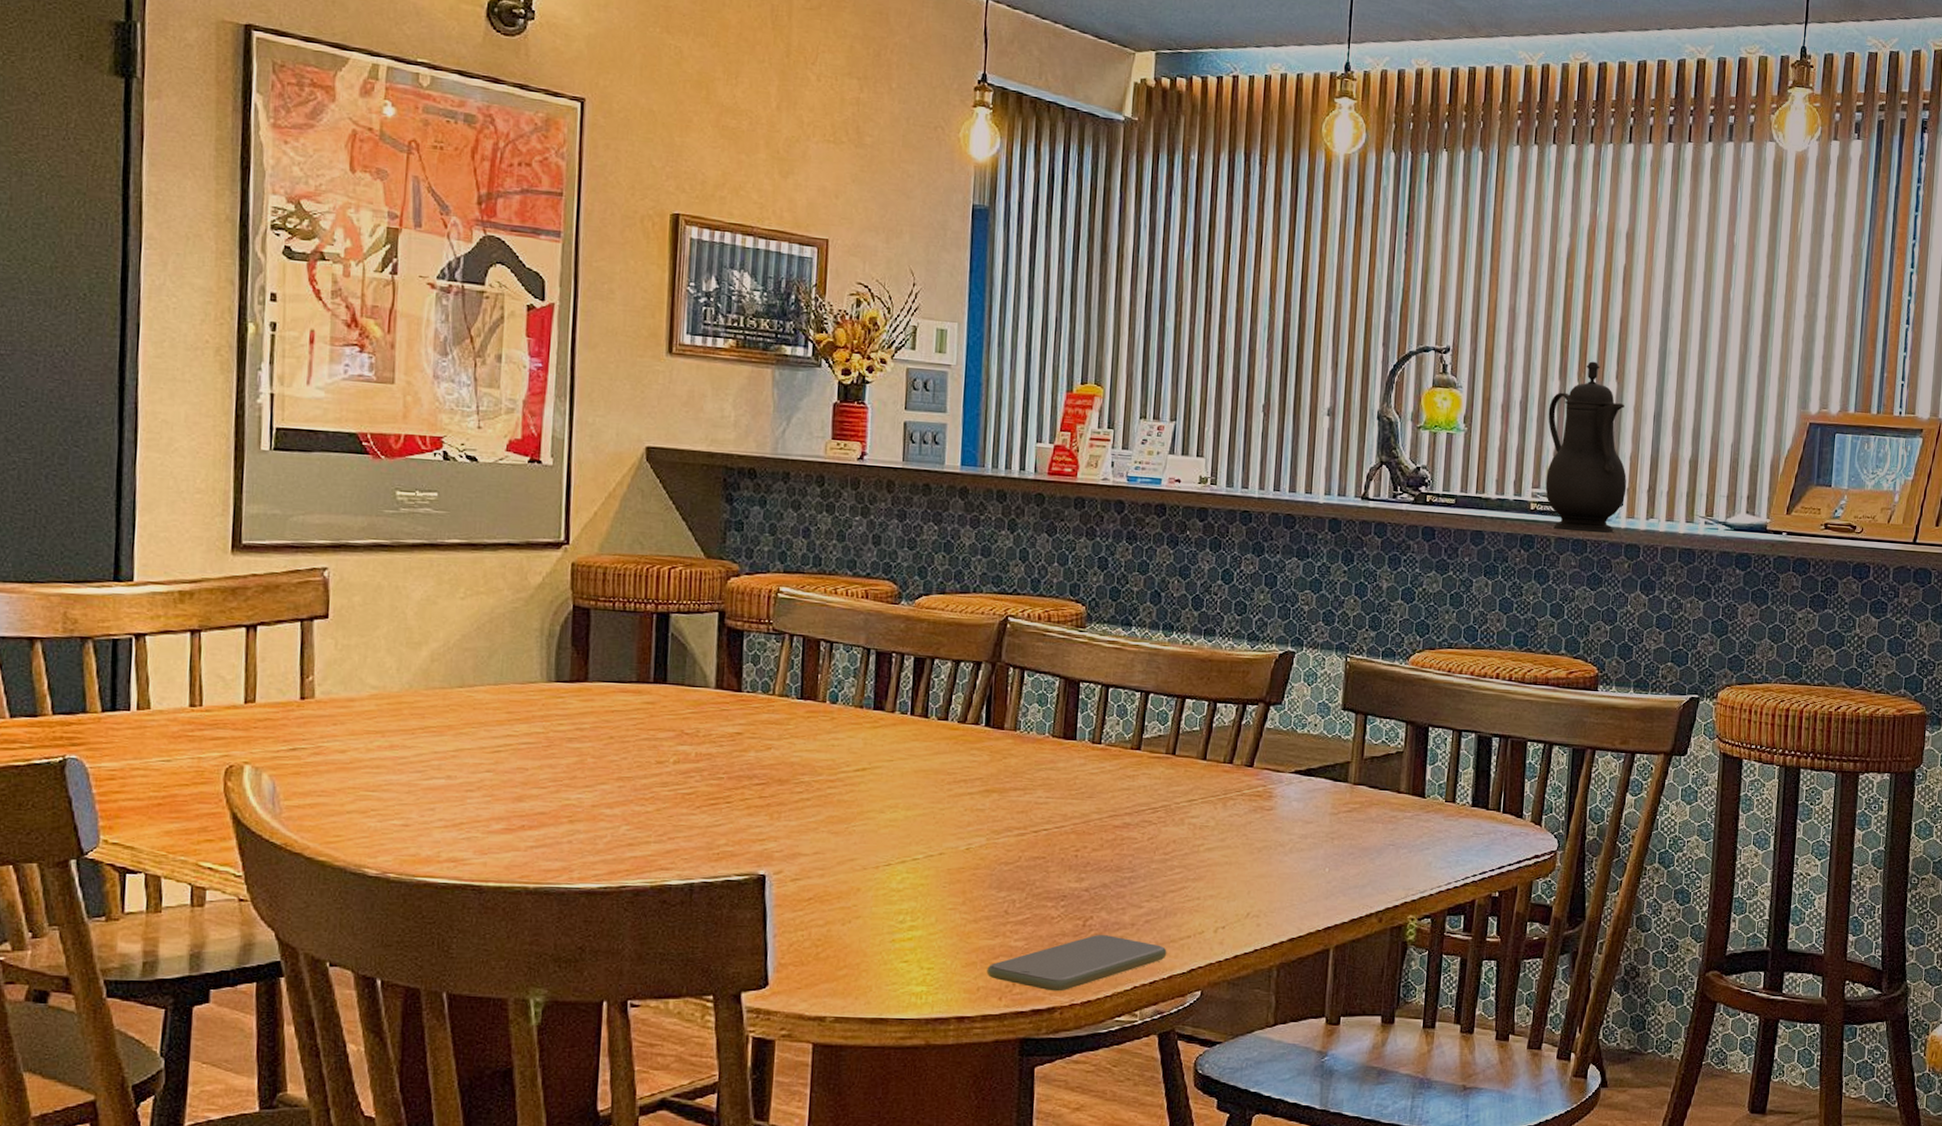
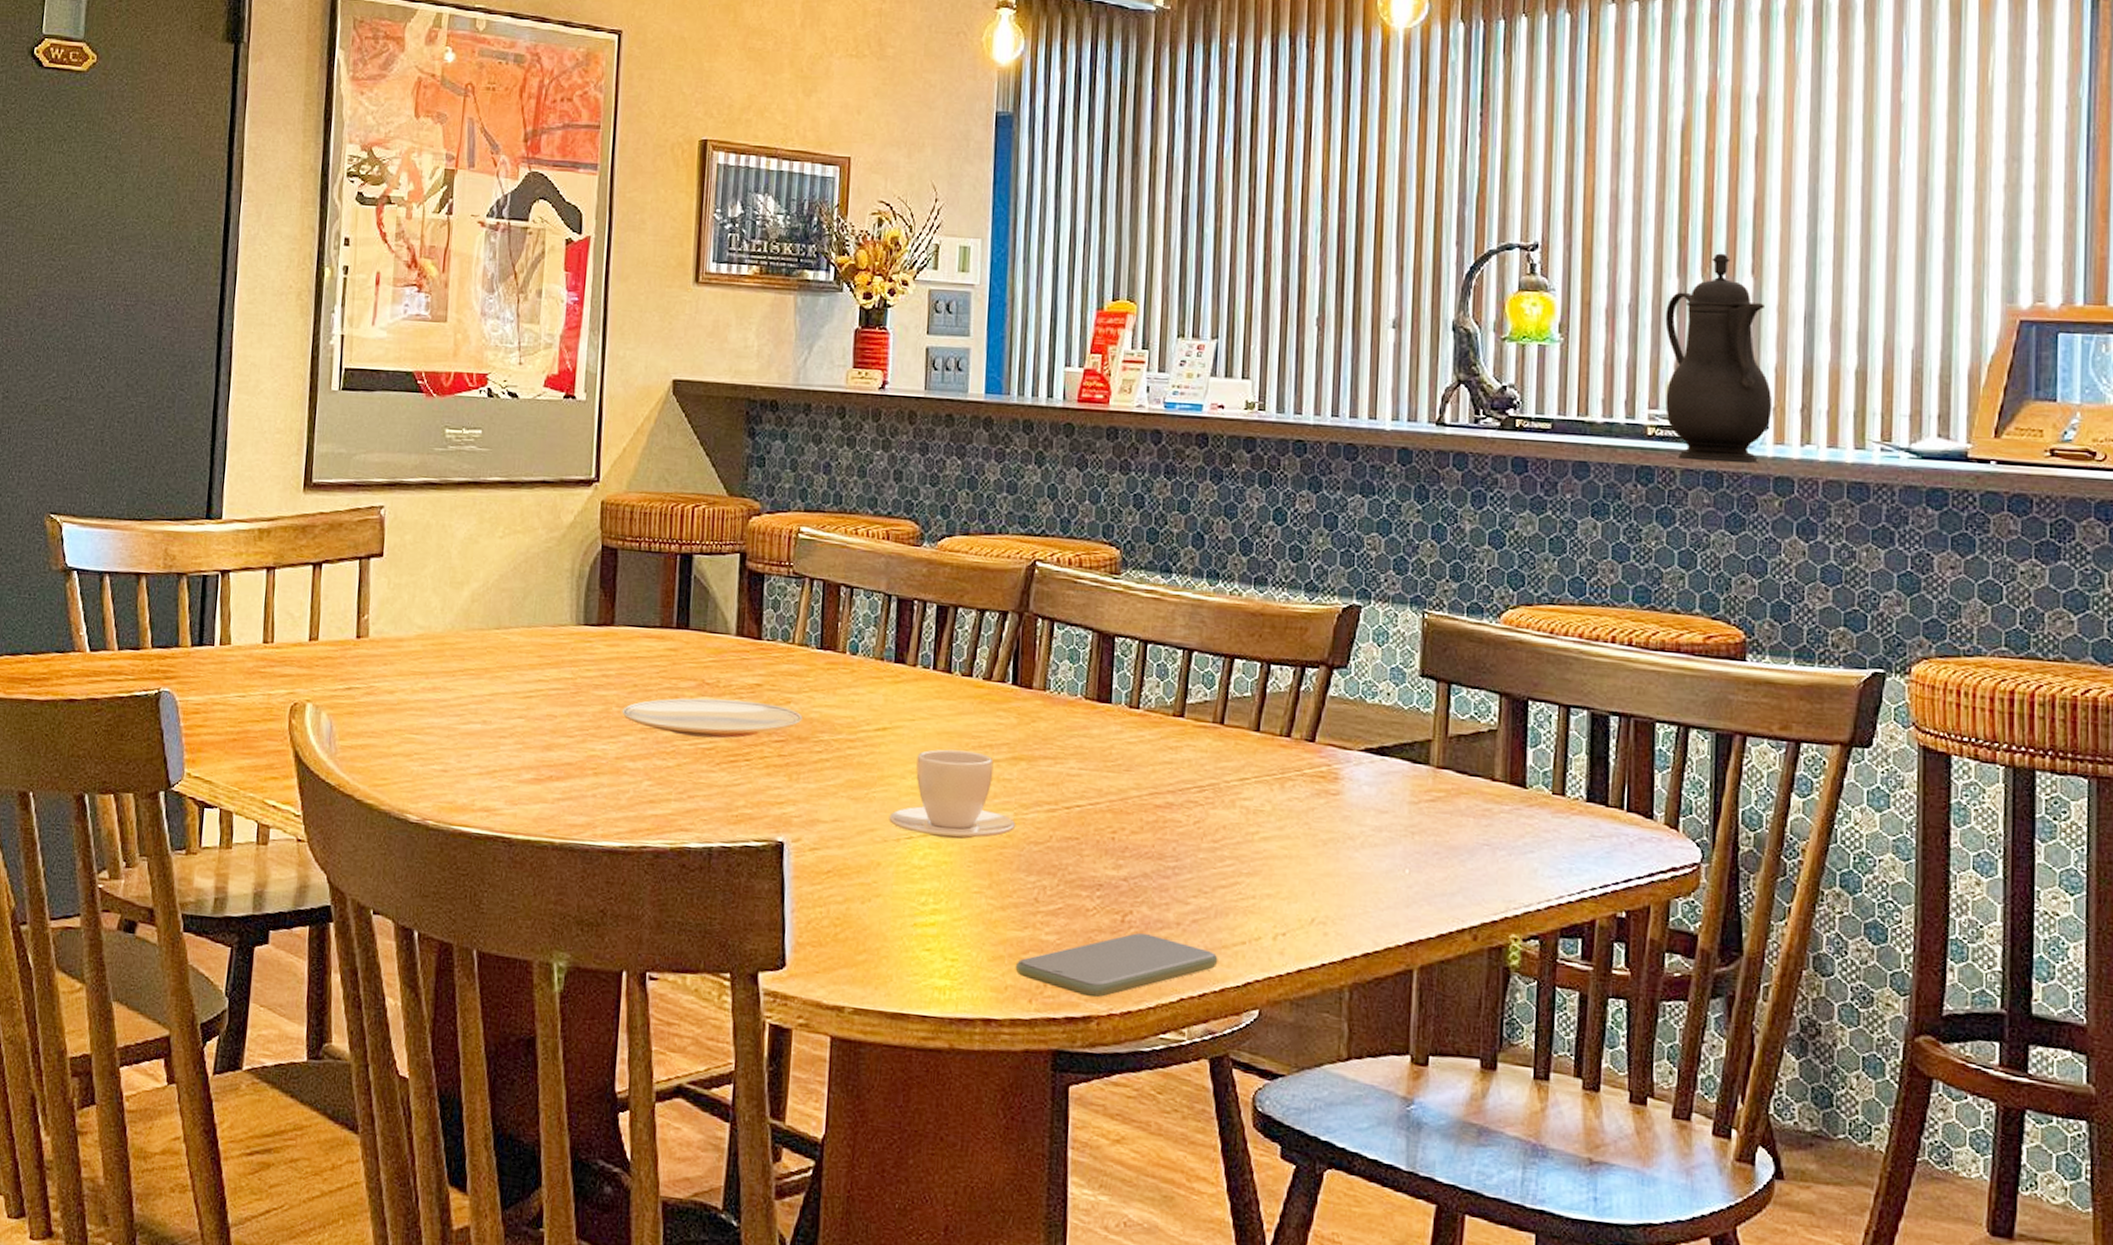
plate: none [597,747,783,784] -> present [622,698,803,739]
teacup: none [868,785,988,864] -> present [888,749,1016,840]

